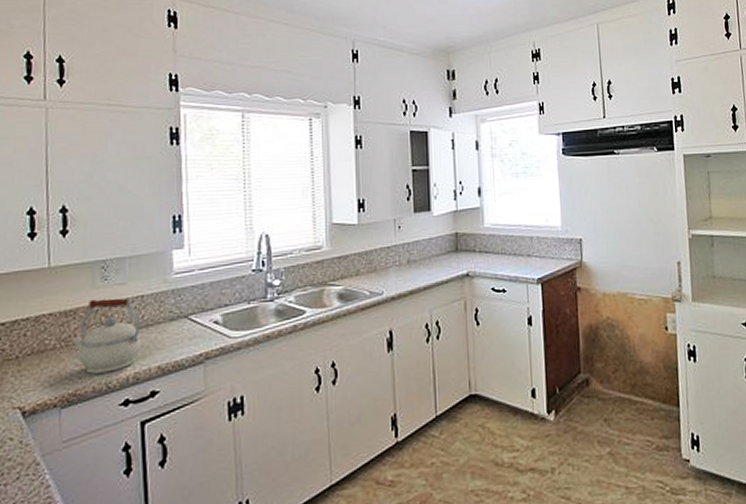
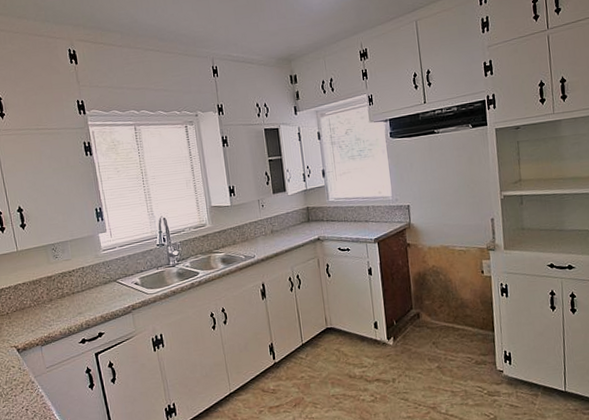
kettle: present [72,297,142,374] -> none [41,269,88,323]

